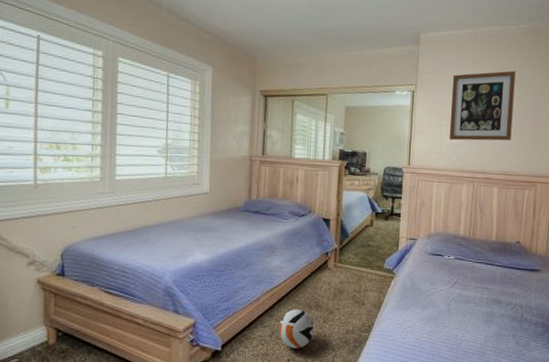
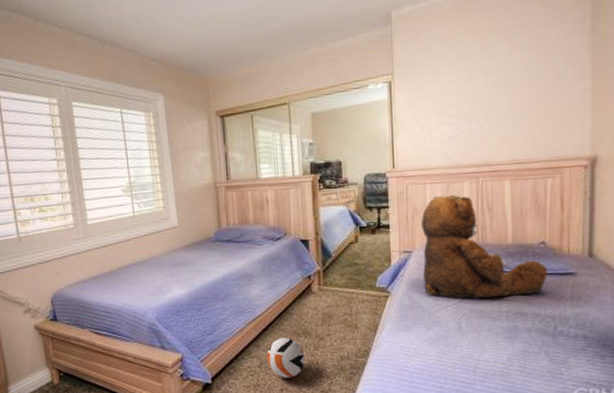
teddy bear: none [423,192,521,286] -> present [421,195,549,299]
wall art: present [449,70,516,141] -> none [438,33,523,132]

